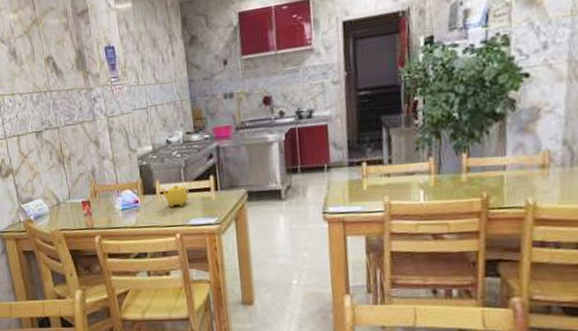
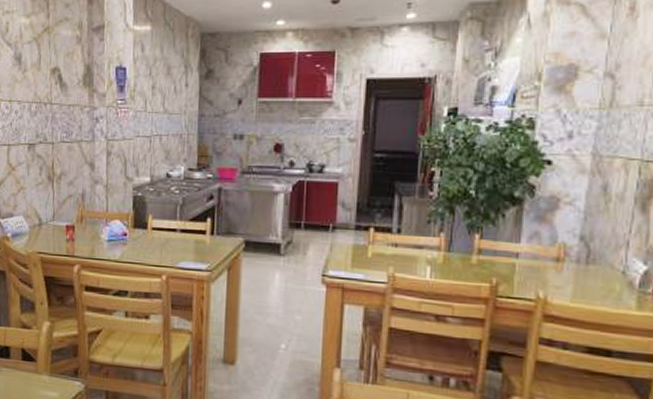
teapot: present [159,185,189,207] -> none [151,222,182,247]

